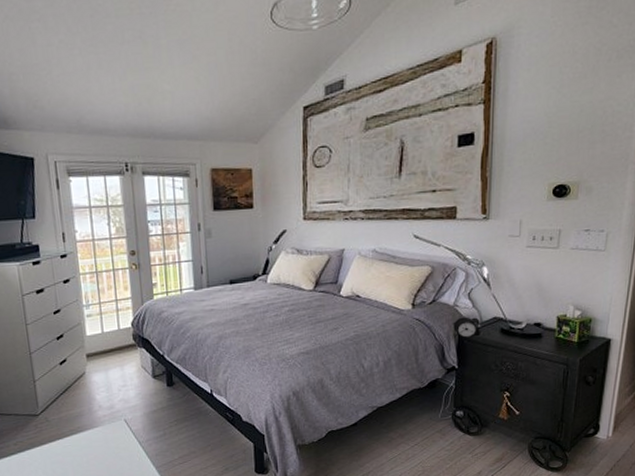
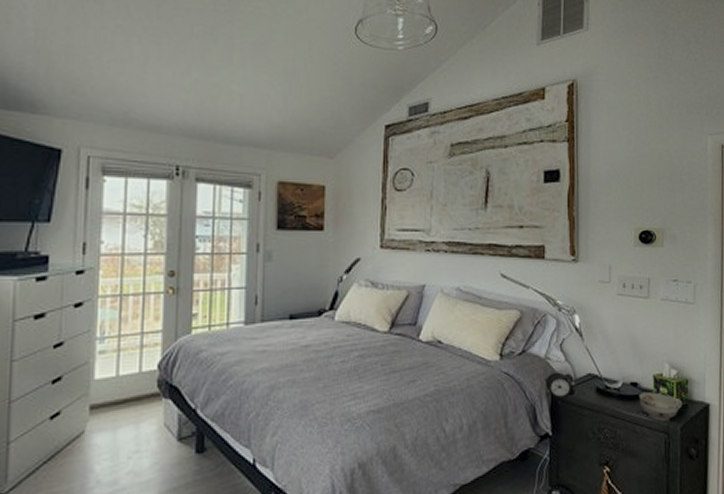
teacup: none [542,331,584,355] -> present [639,392,682,421]

